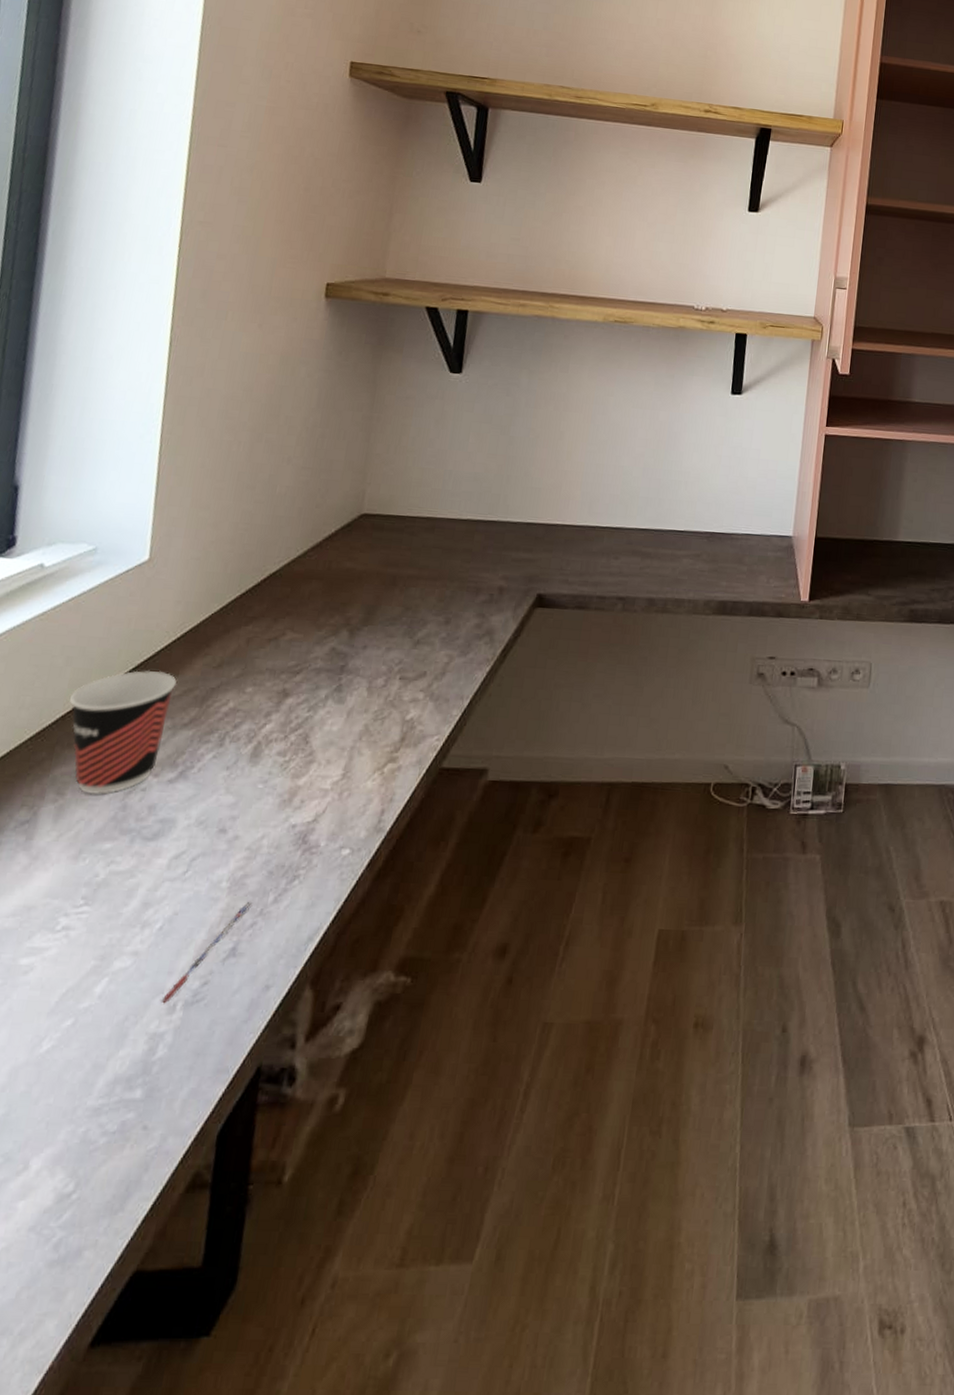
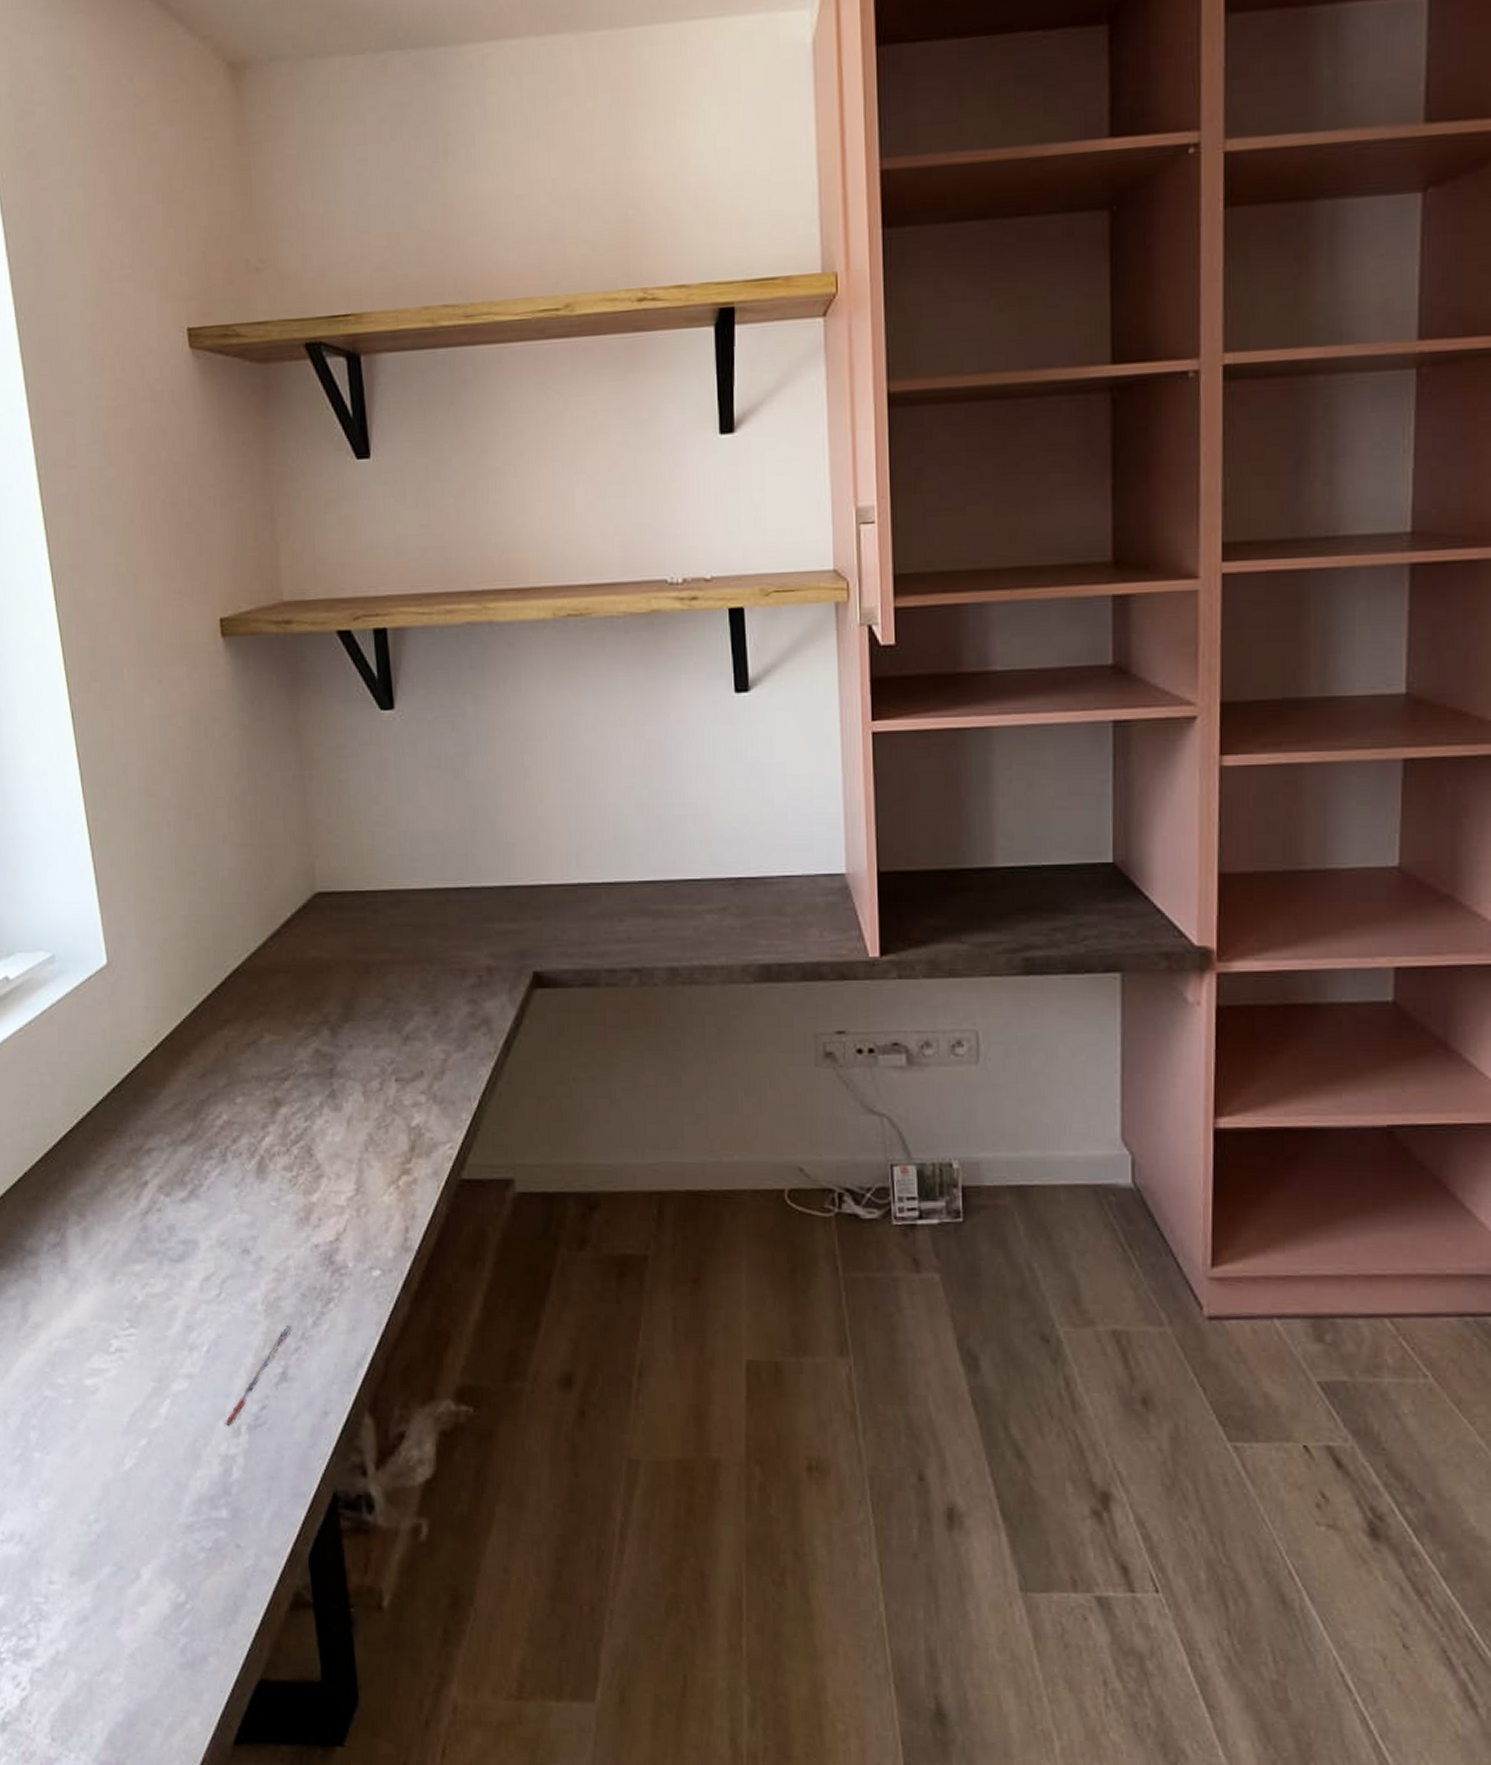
cup: present [69,670,177,795] -> none [66,1083,166,1216]

